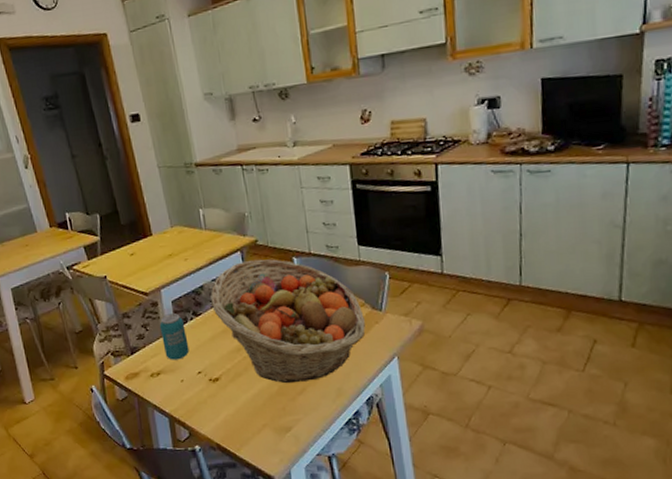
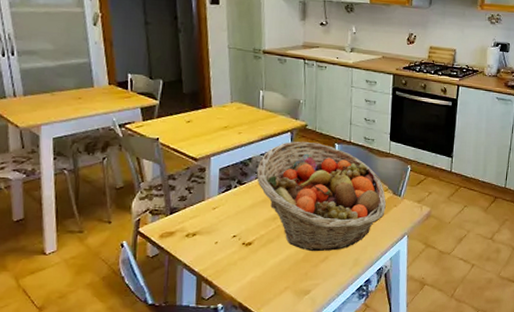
beverage can: present [159,313,189,360] -> none [203,180,229,223]

